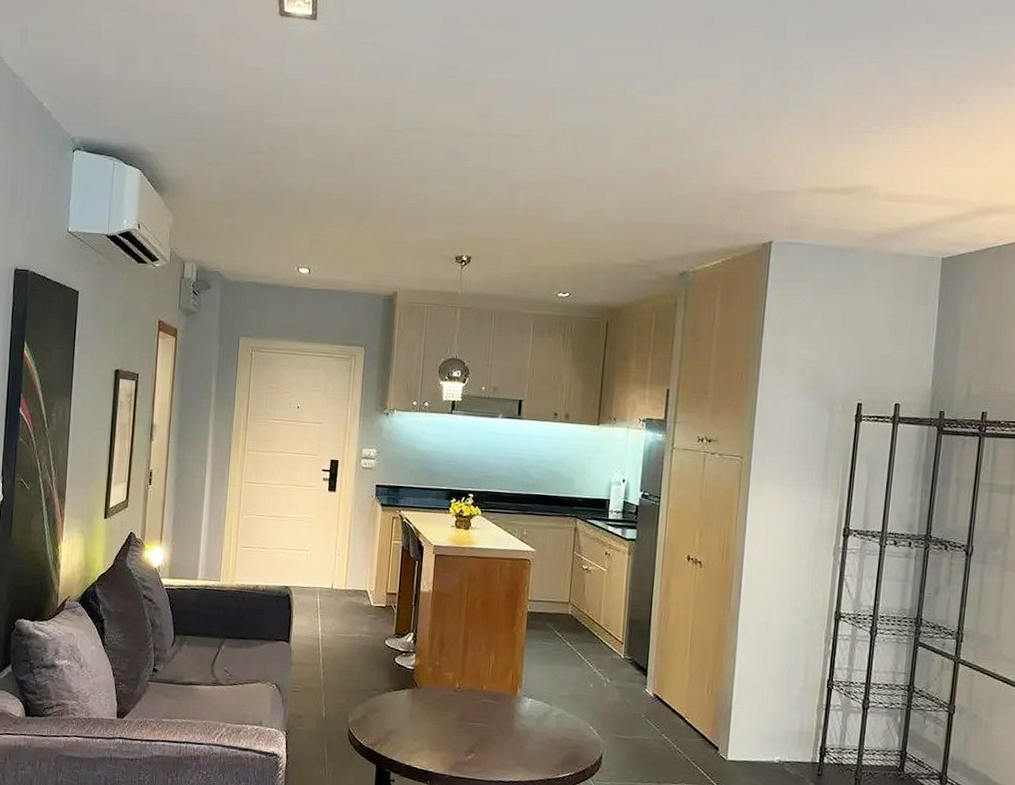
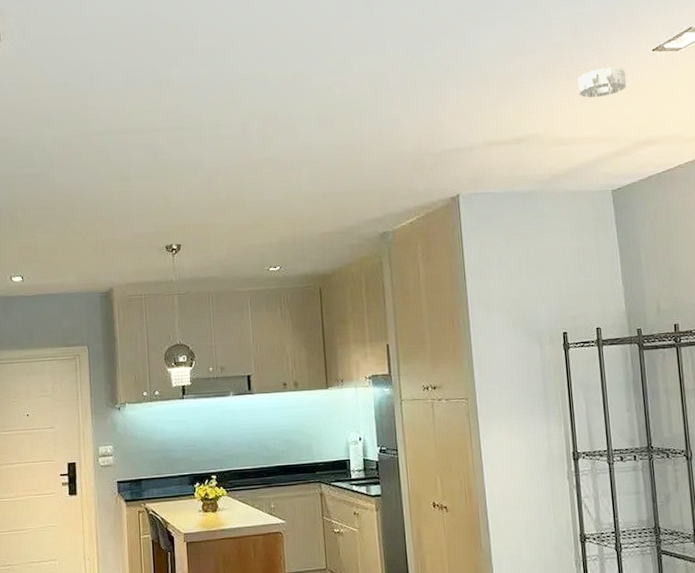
smoke detector: none [926,120,985,154] -> present [577,67,627,98]

